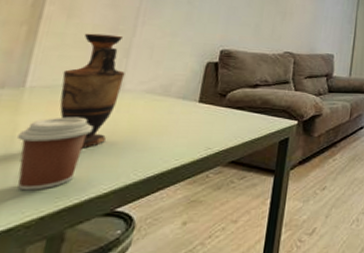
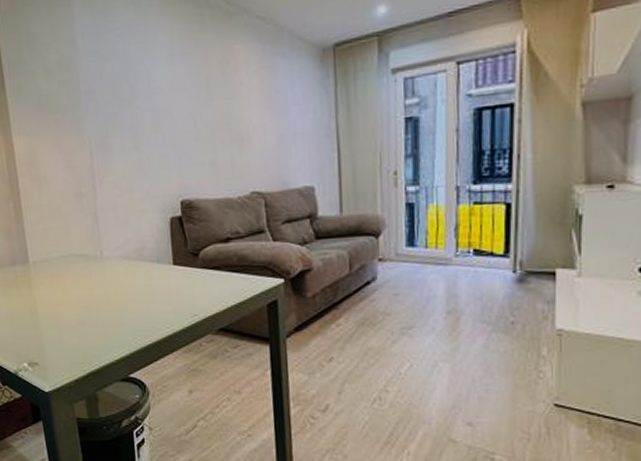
coffee cup: present [17,116,94,191] -> none [38,288,91,357]
vase: present [59,33,125,147] -> none [51,199,103,317]

